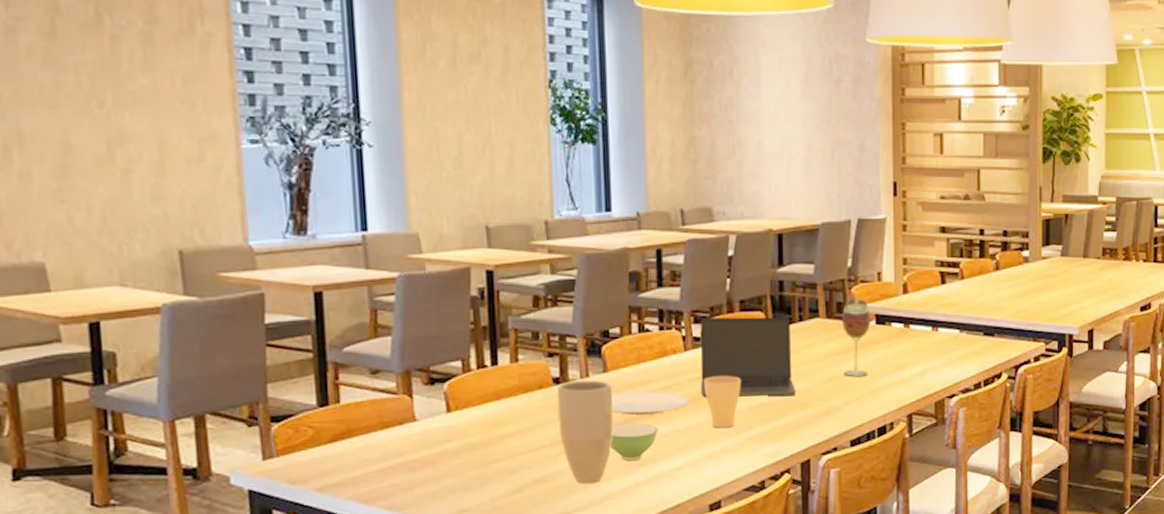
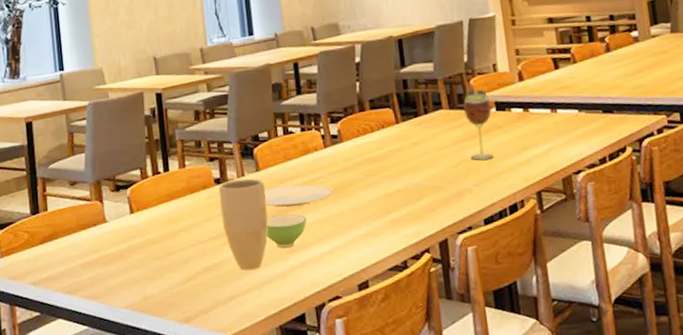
laptop: present [700,317,796,397] -> none [336,111,428,187]
cup: present [704,376,741,428] -> none [343,167,378,215]

